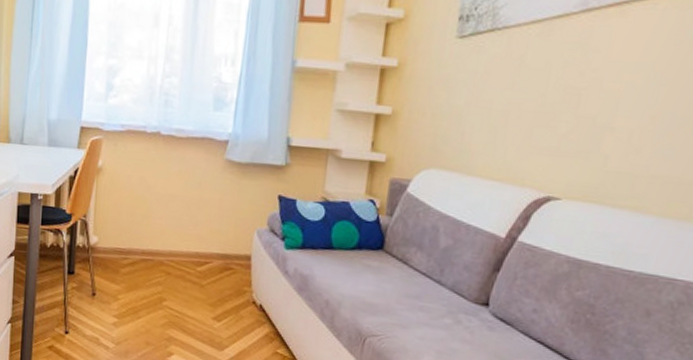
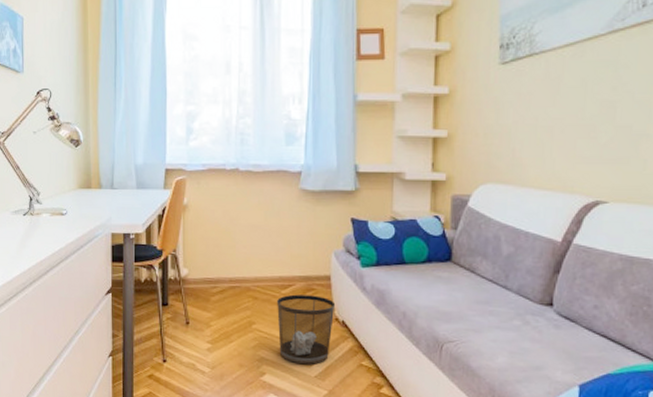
waste bin: none [190,272,254,348] -> present [277,294,336,365]

